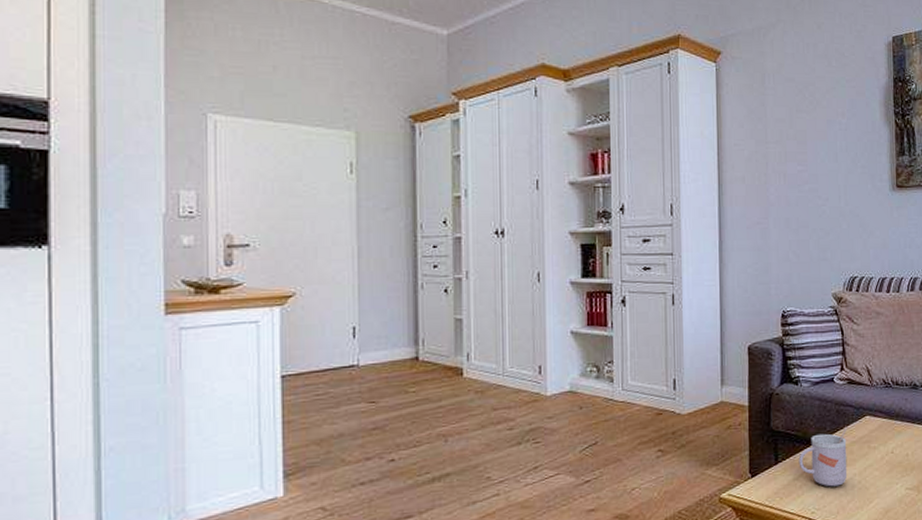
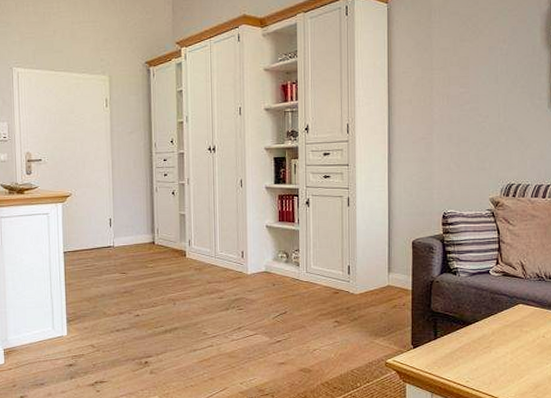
mug: present [798,426,848,487] -> none [455,312,501,362]

